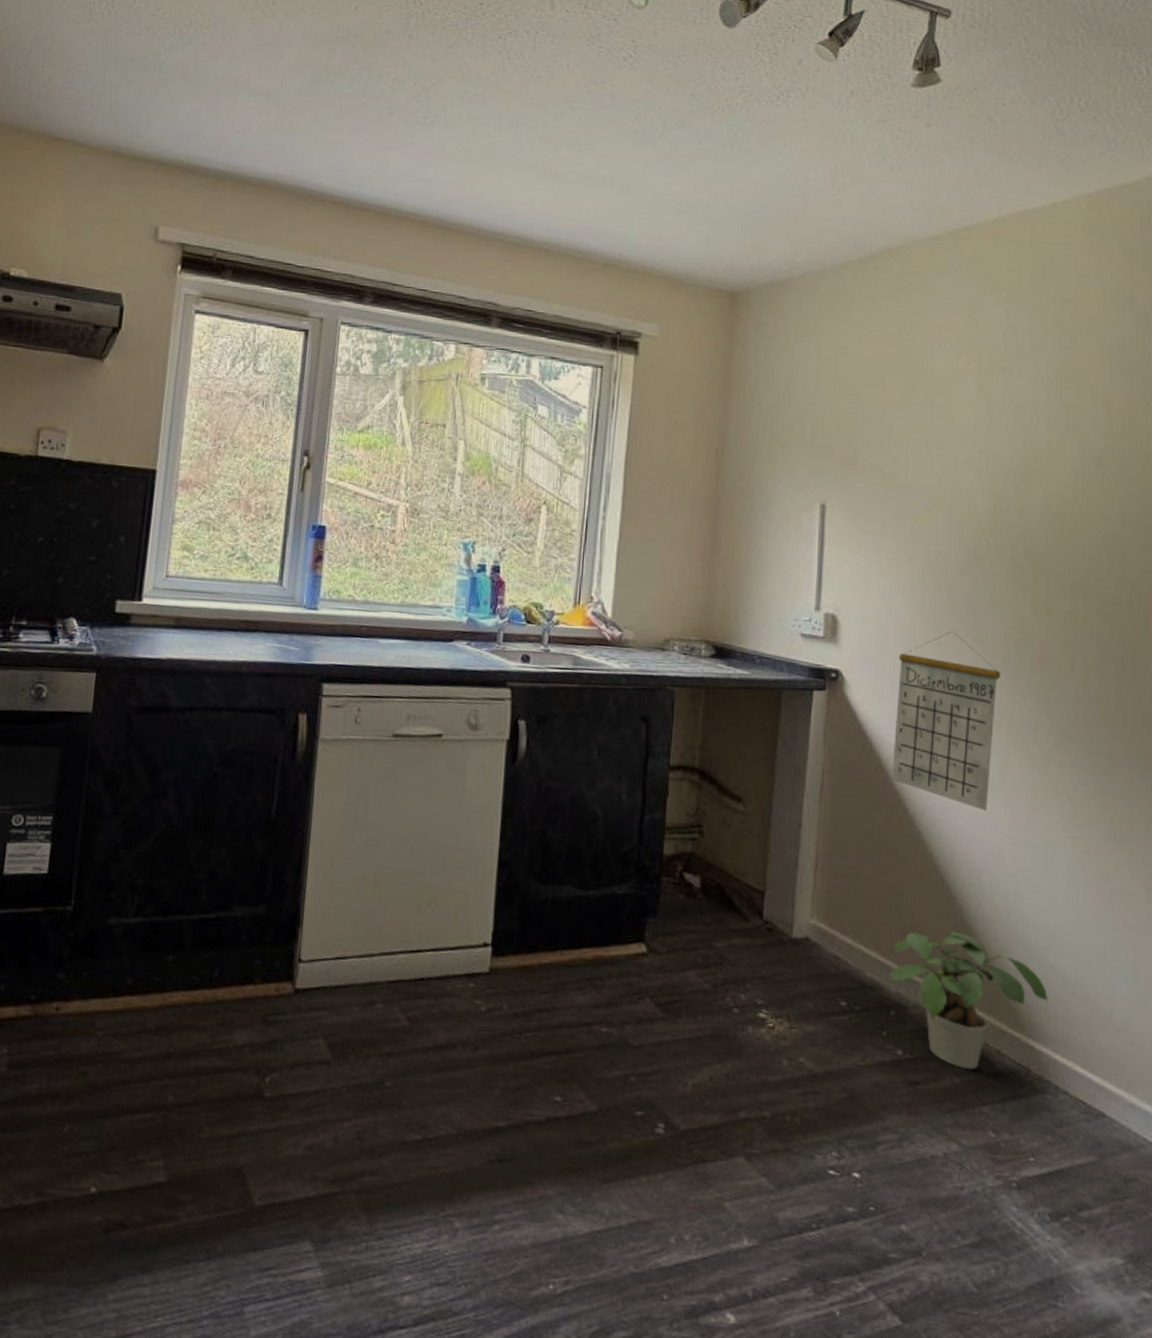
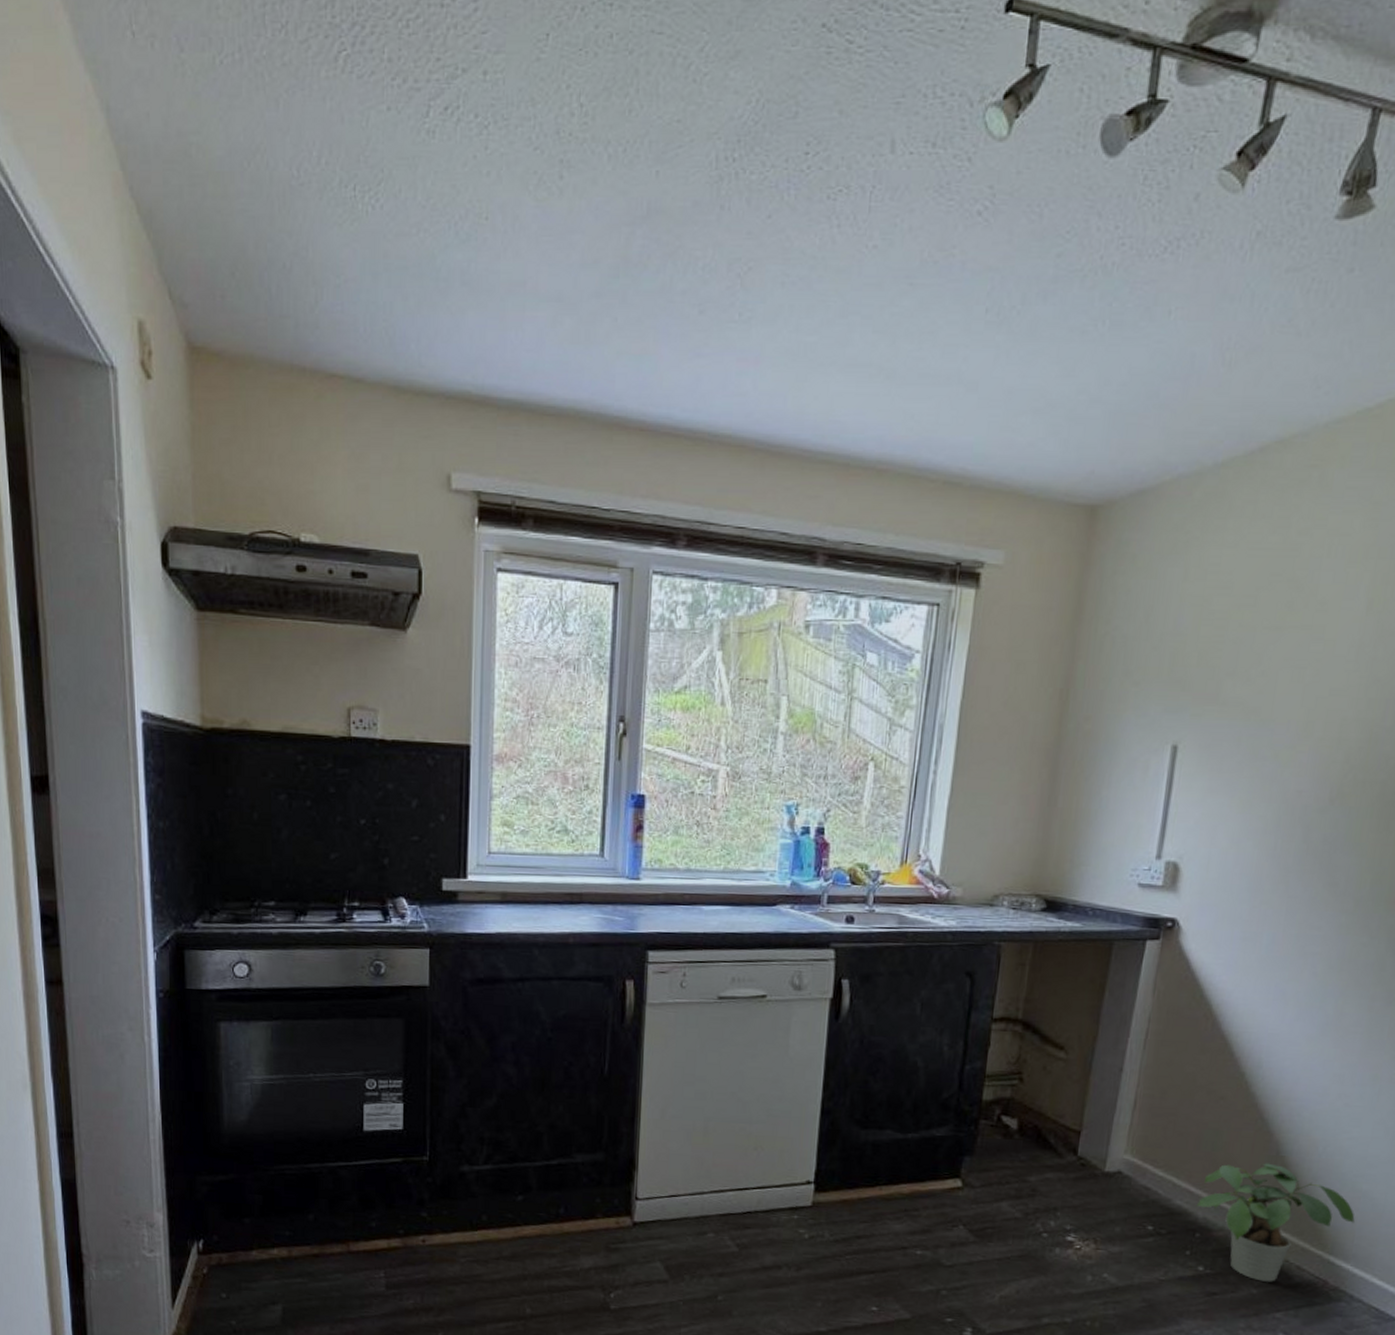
calendar: present [892,631,1000,811] -> none [1220,874,1350,1052]

